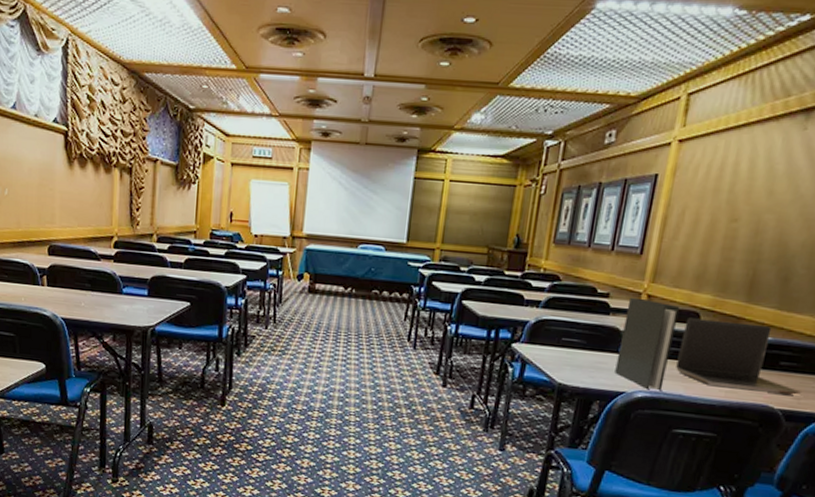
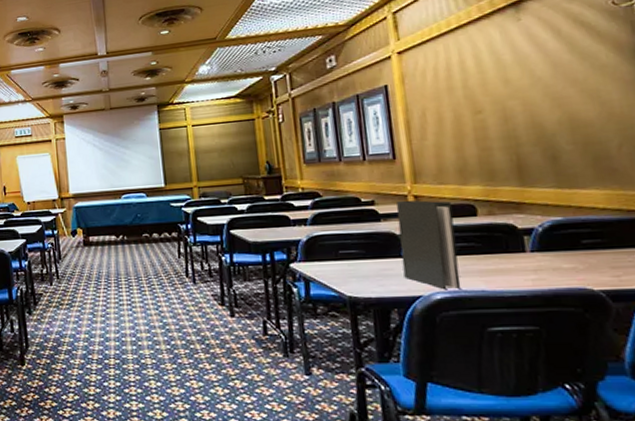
laptop computer: present [676,317,801,395] -> none [462,206,618,277]

